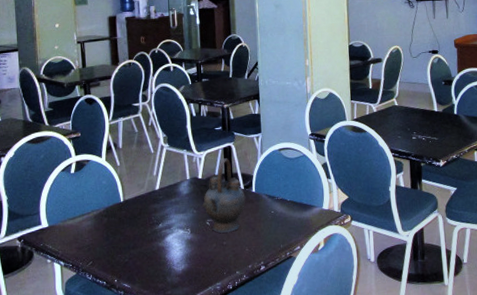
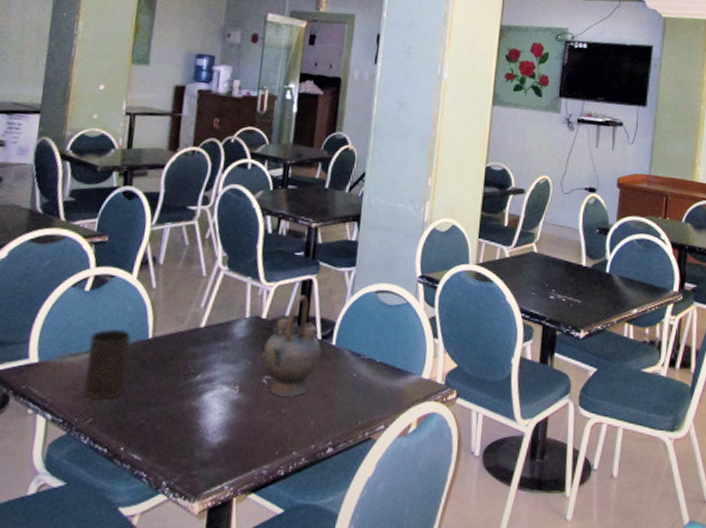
cup: none [81,198,111,249] -> present [84,329,131,400]

